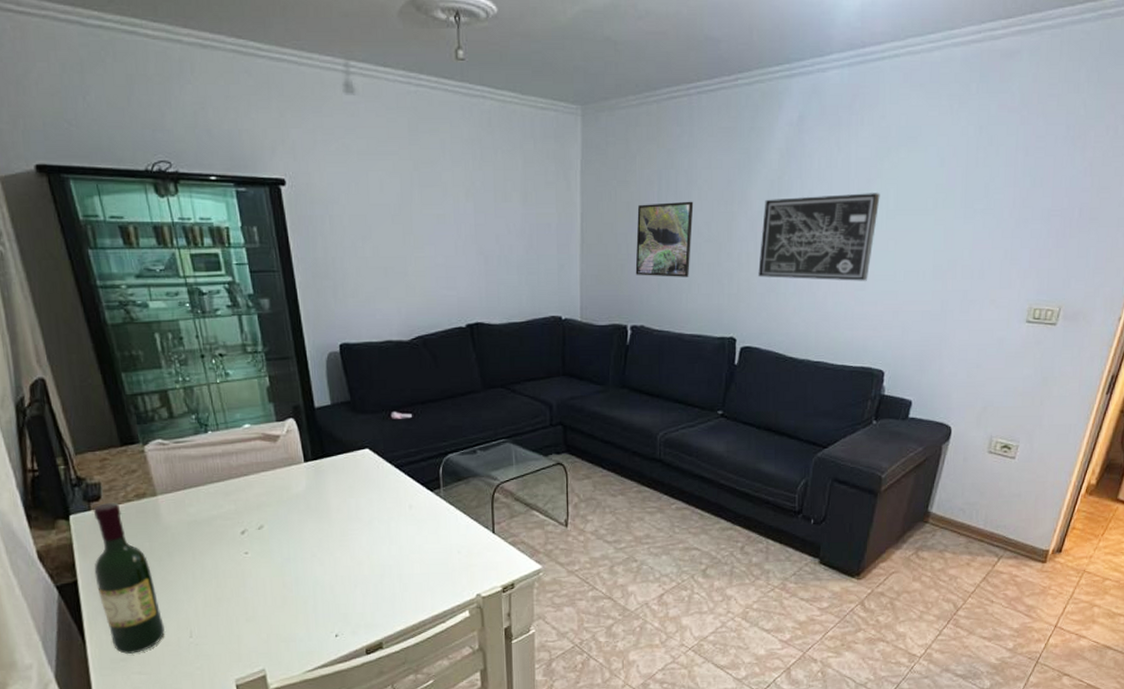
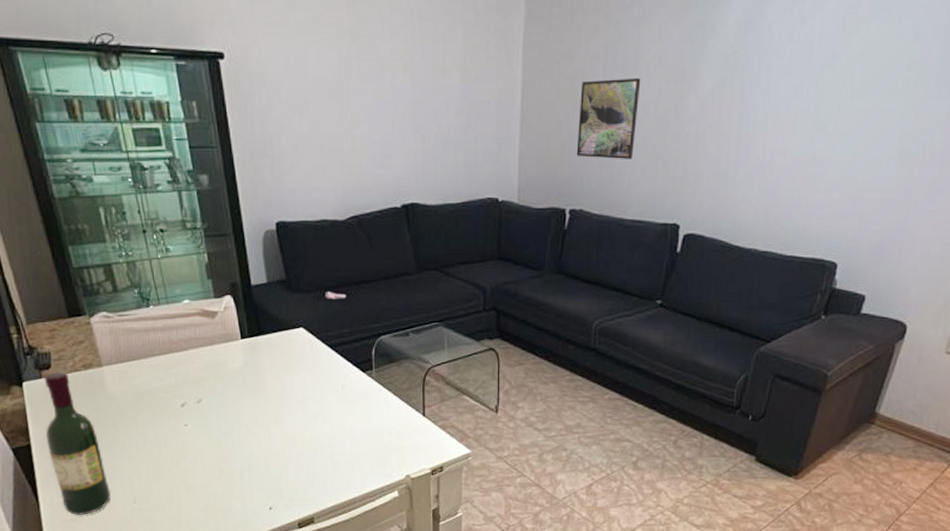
wall art: present [758,193,880,281] -> none [706,70,845,166]

